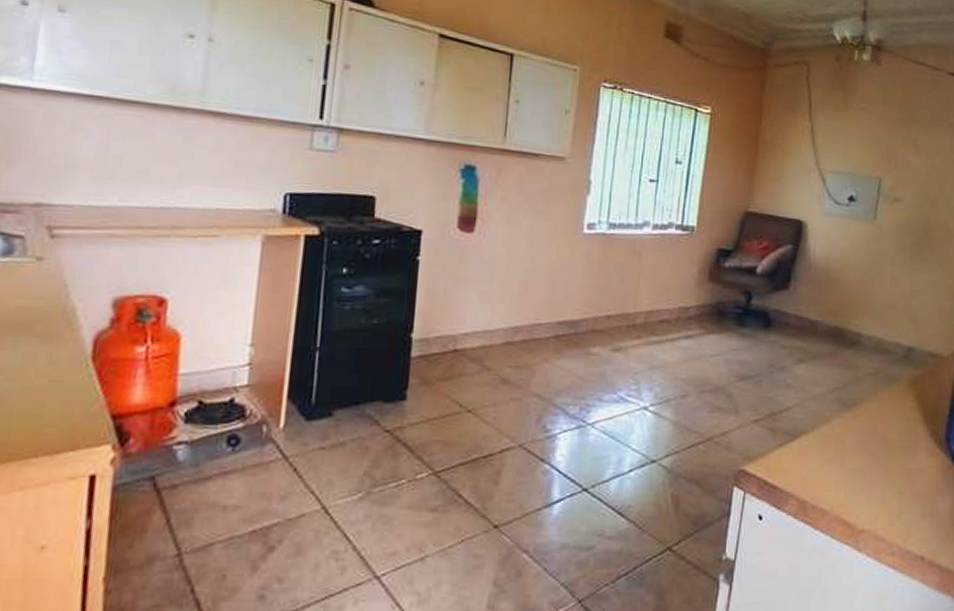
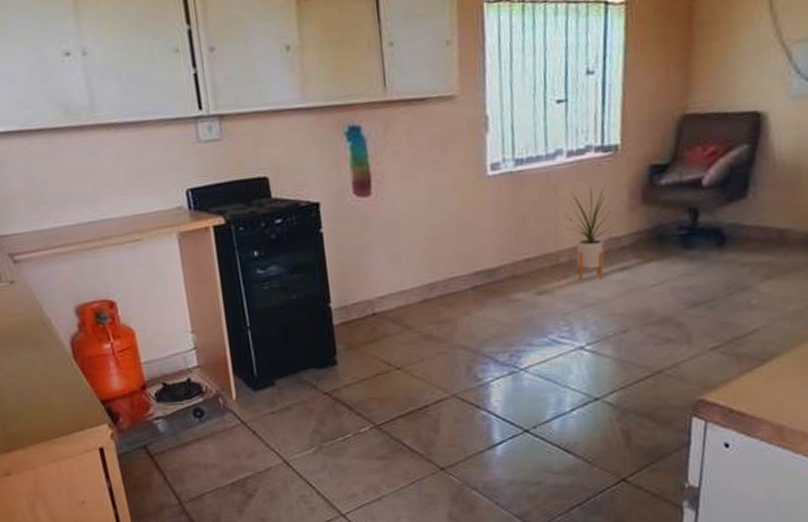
house plant: none [644,256,691,344] -> present [565,184,619,279]

